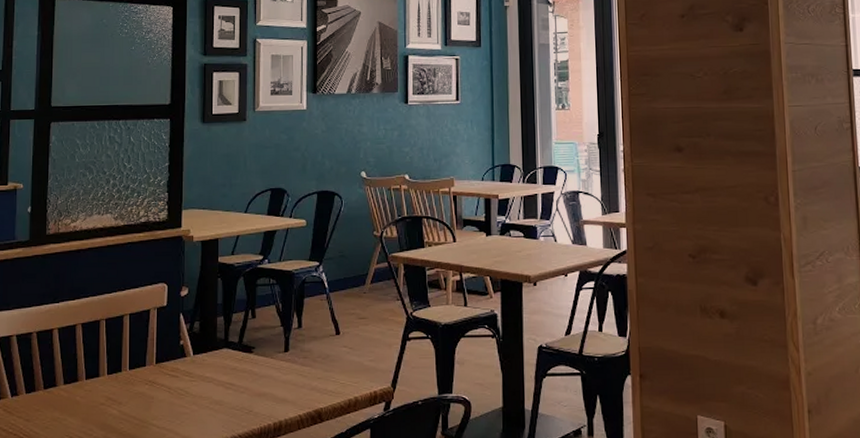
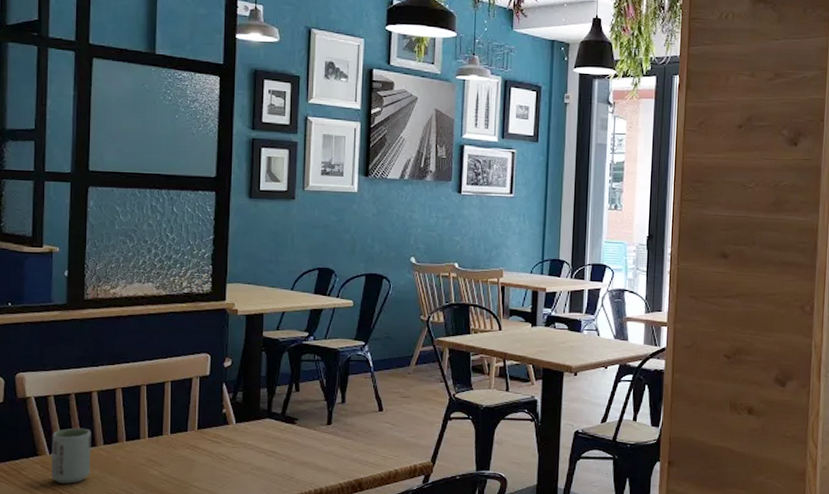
cup: none [13,368,52,428] -> present [51,428,91,484]

